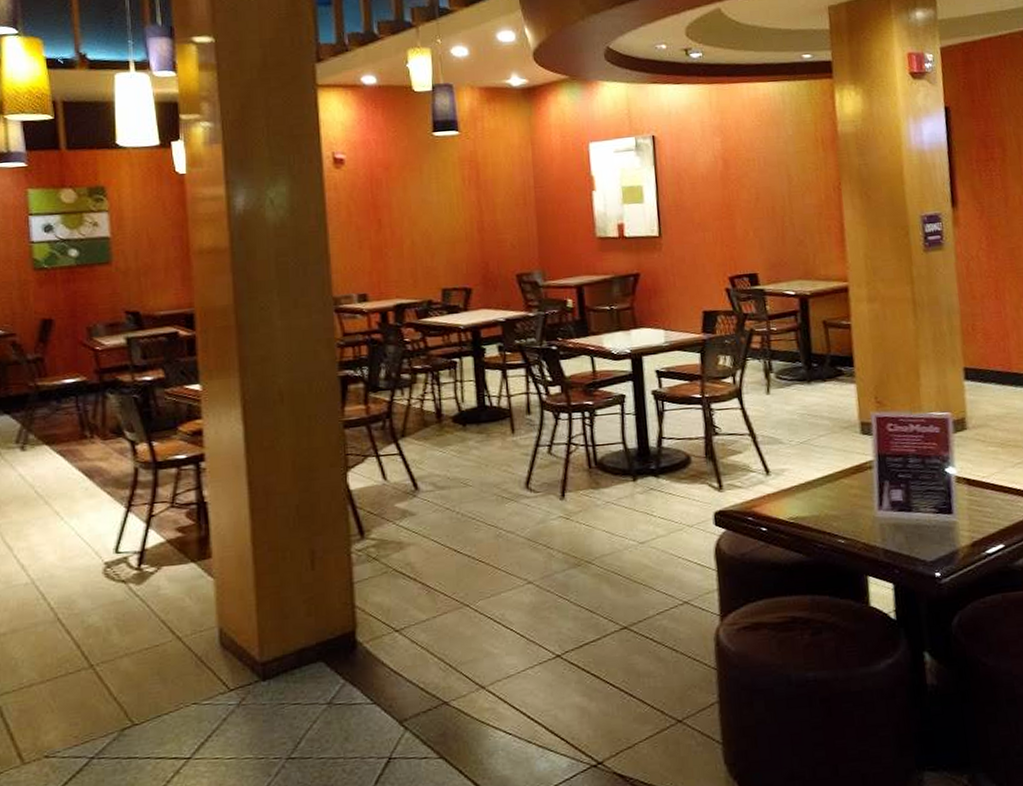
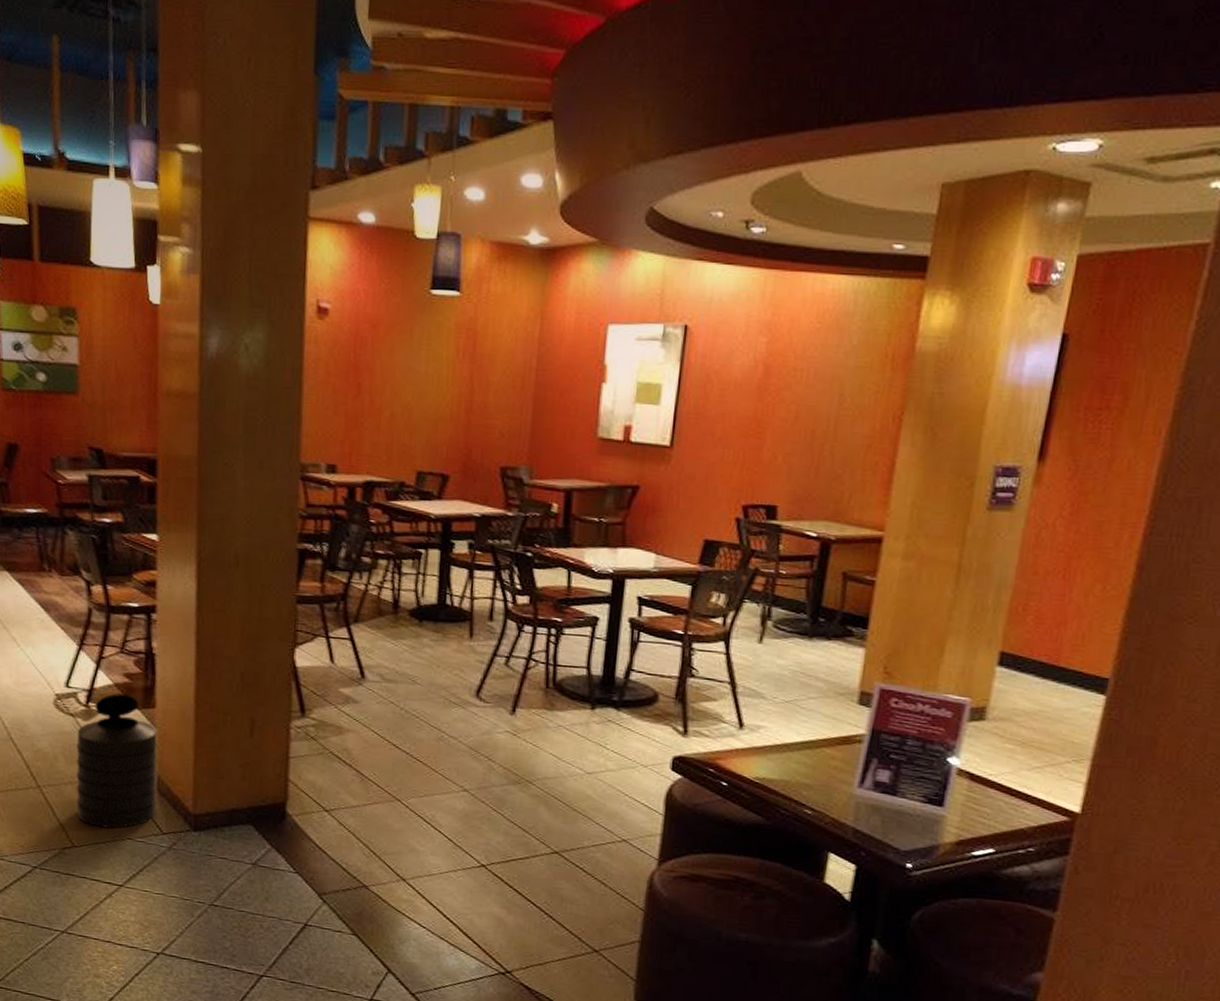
trash can: none [130,549,221,698] -> present [76,693,159,829]

